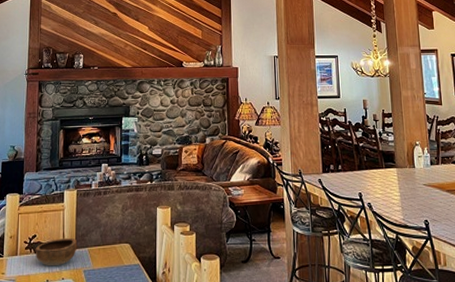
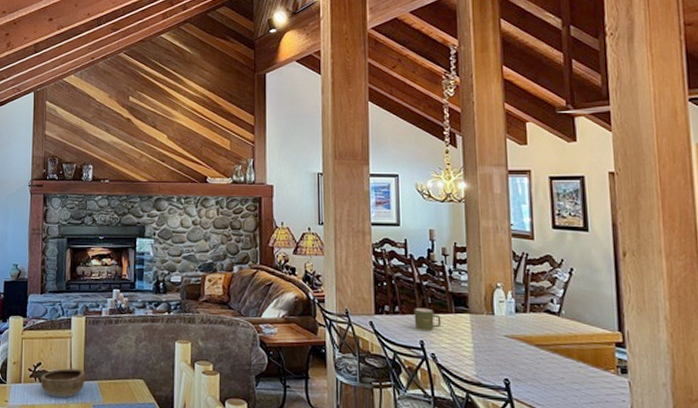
mug: none [353,165,375,185] -> present [414,308,442,332]

